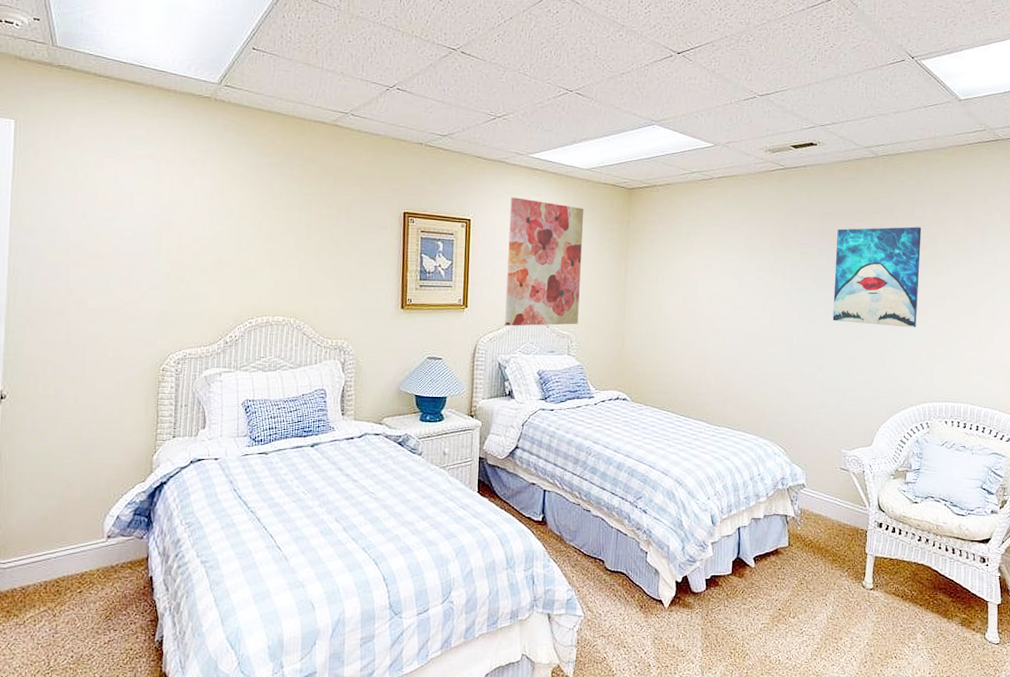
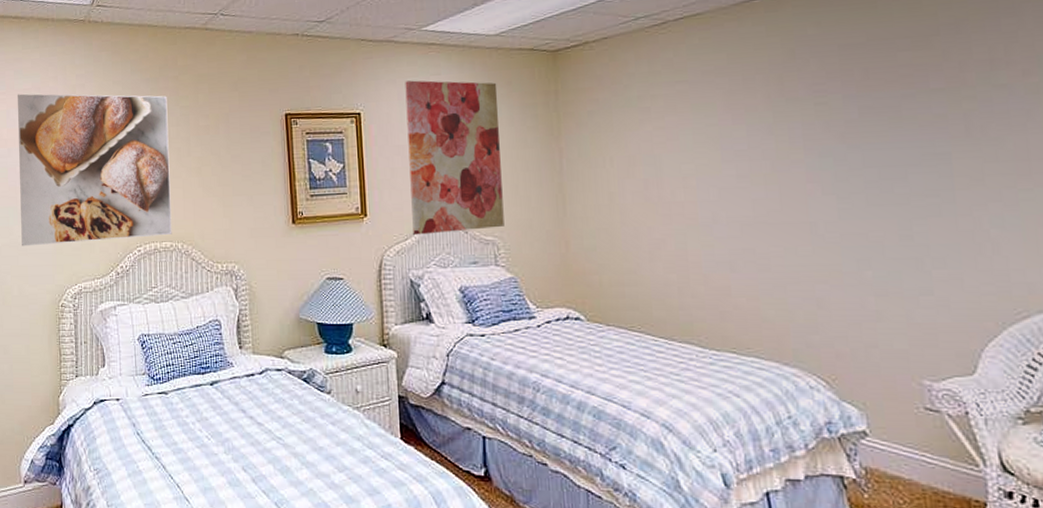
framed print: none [122,159,291,311] -> present [18,93,172,247]
wall art: present [832,226,922,328] -> none [870,45,1030,196]

